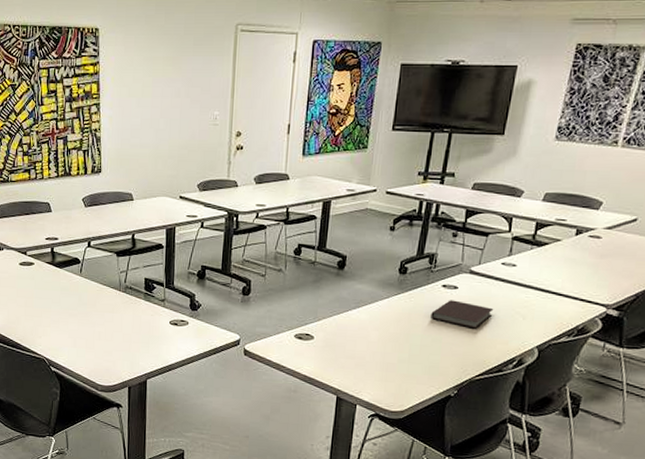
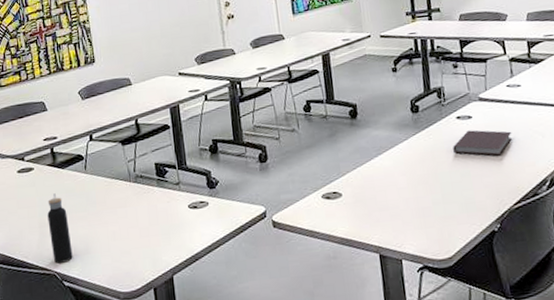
water bottle: none [42,289,61,351] -> present [47,193,73,263]

